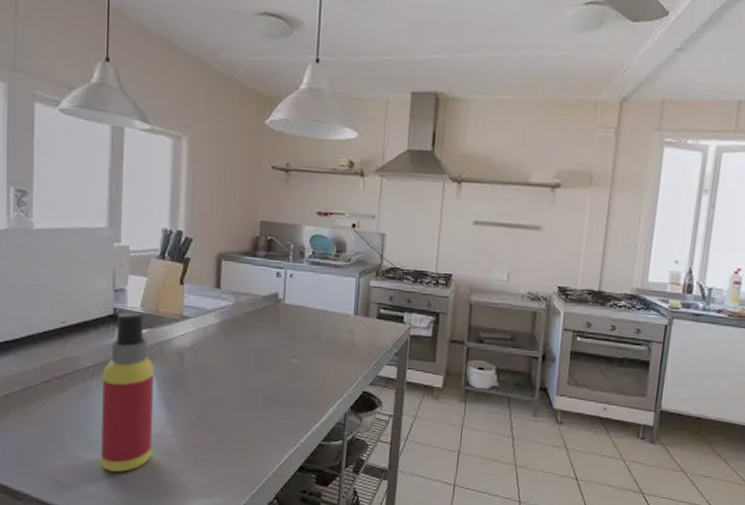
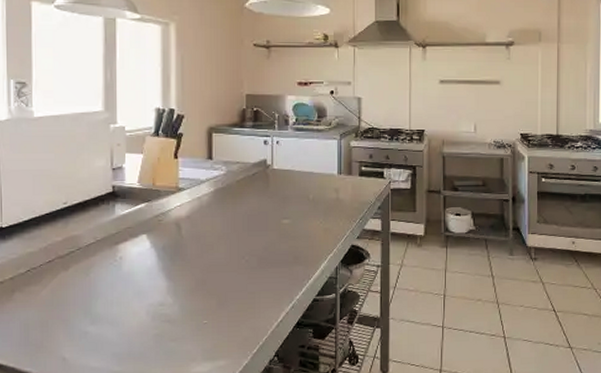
spray bottle: present [101,311,154,472] -> none [104,187,155,344]

